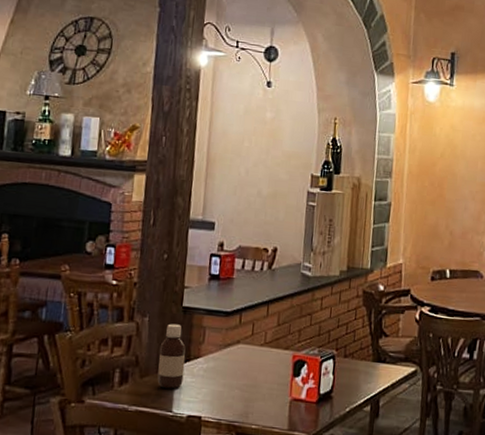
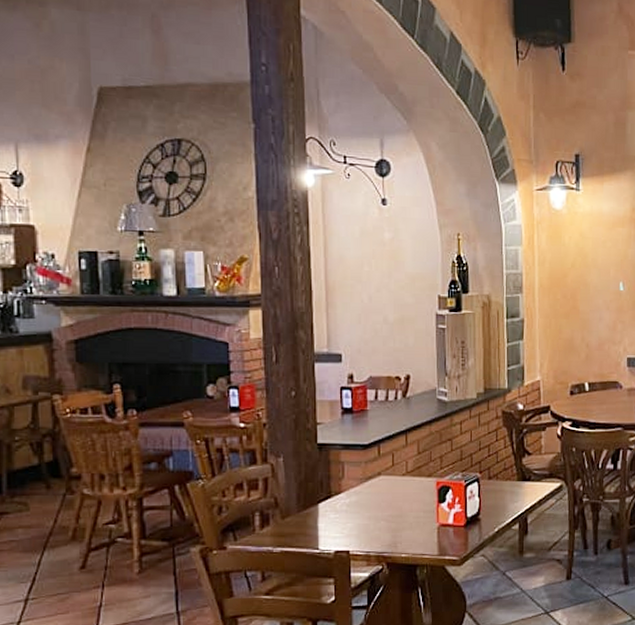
bottle: present [157,323,186,389] -> none [298,462,327,527]

